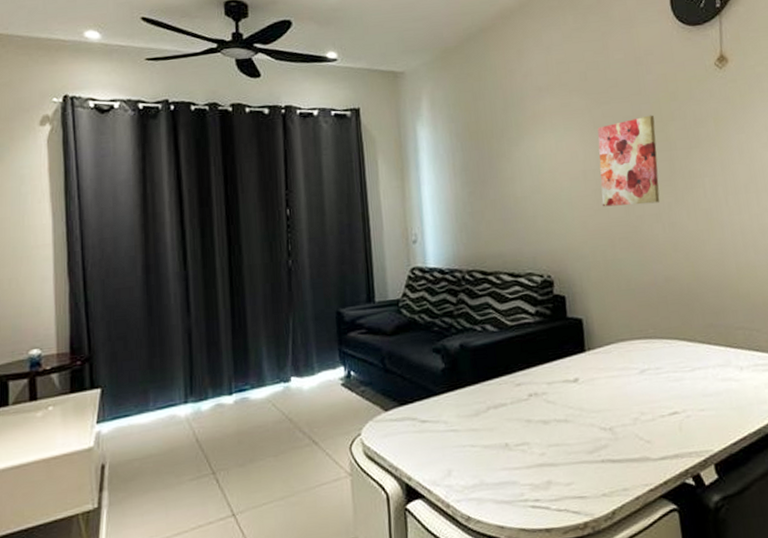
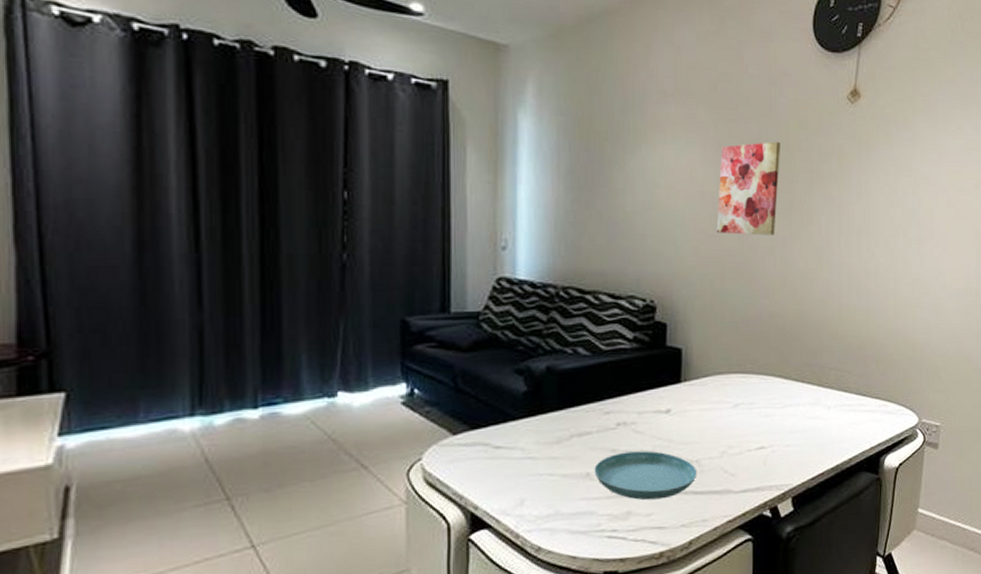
saucer: none [512,420,613,470] -> present [594,451,697,500]

